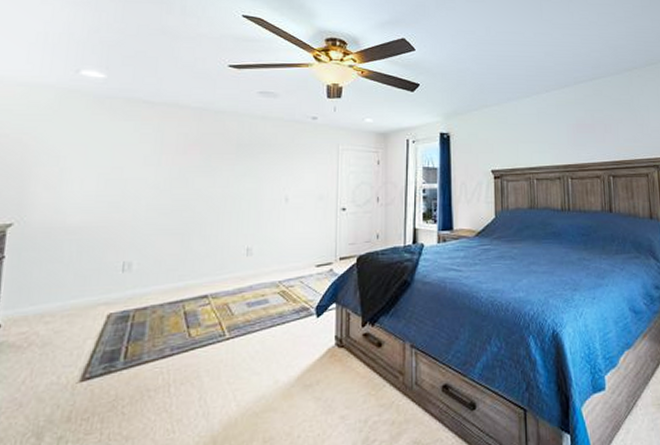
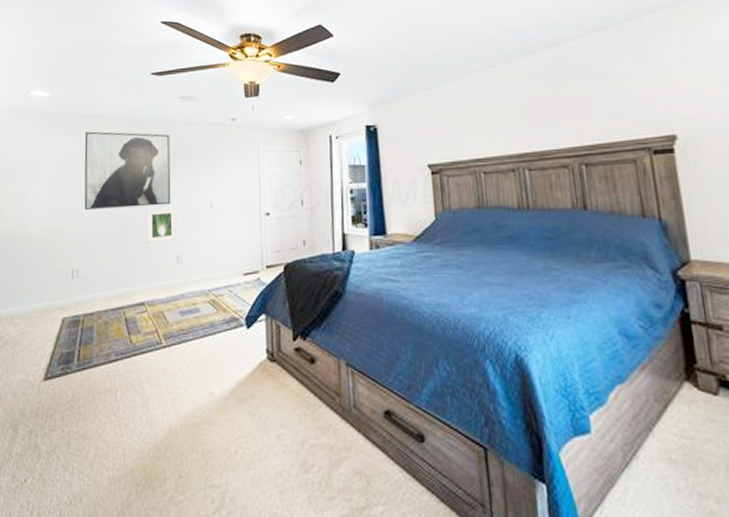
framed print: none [142,119,246,200] -> present [84,131,170,210]
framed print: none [213,201,249,236] -> present [146,208,177,244]

